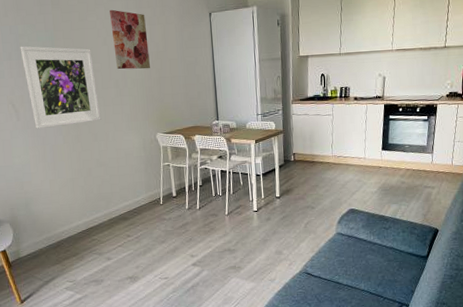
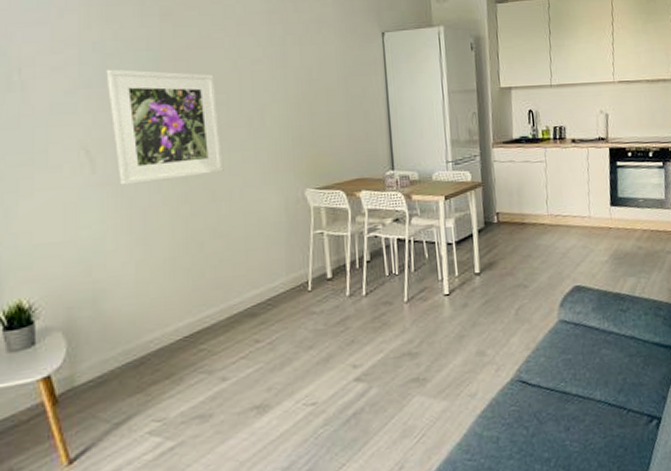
wall art: present [110,9,150,70] -> none [244,24,299,103]

